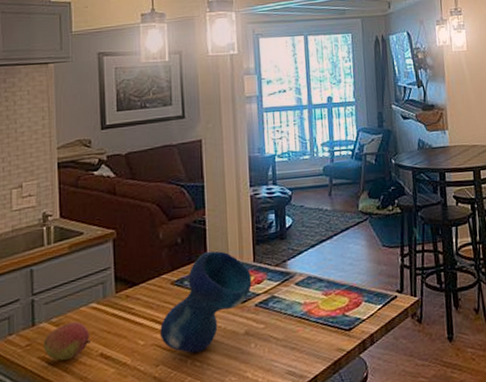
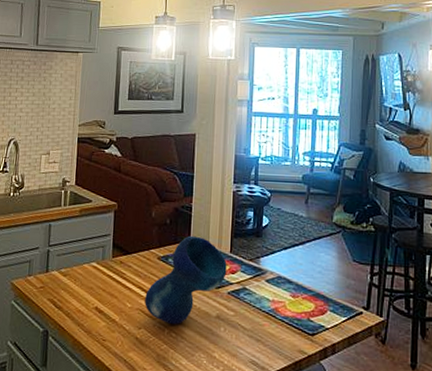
fruit: present [43,321,91,361] -> none [52,274,89,307]

